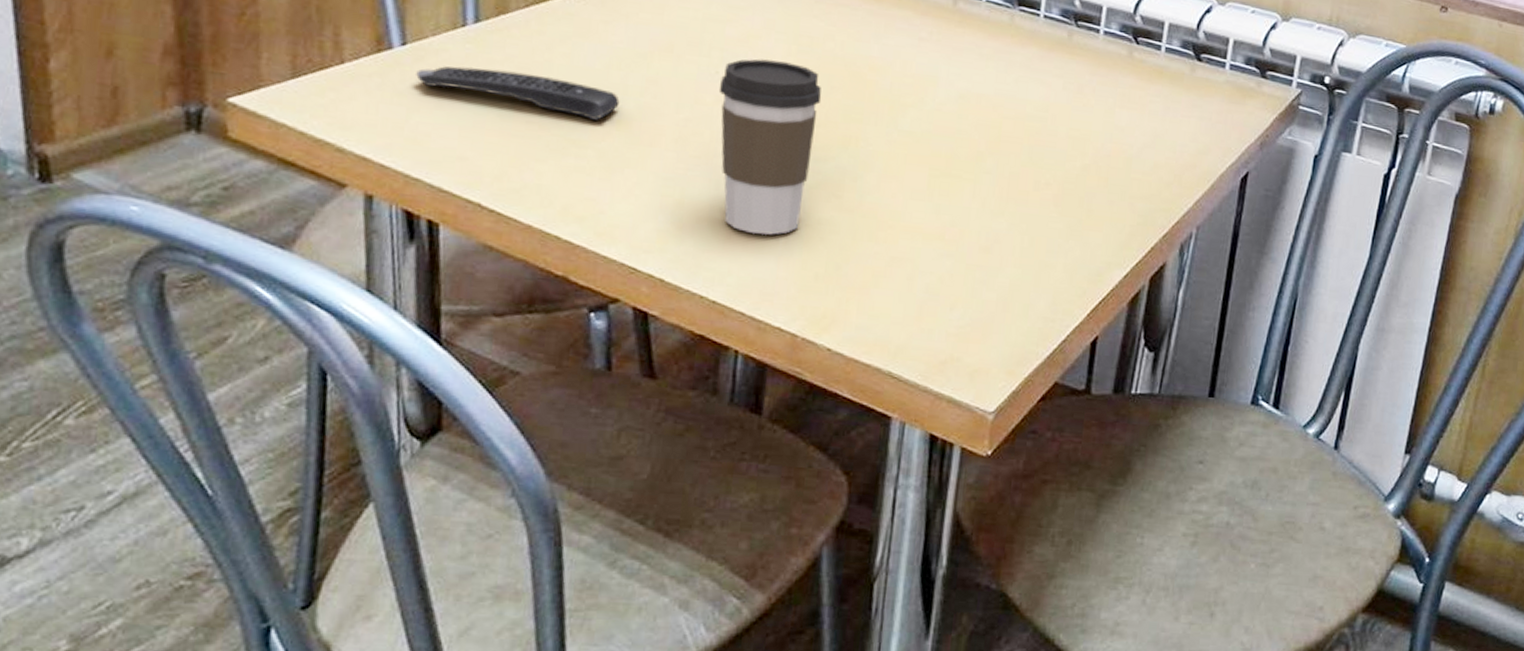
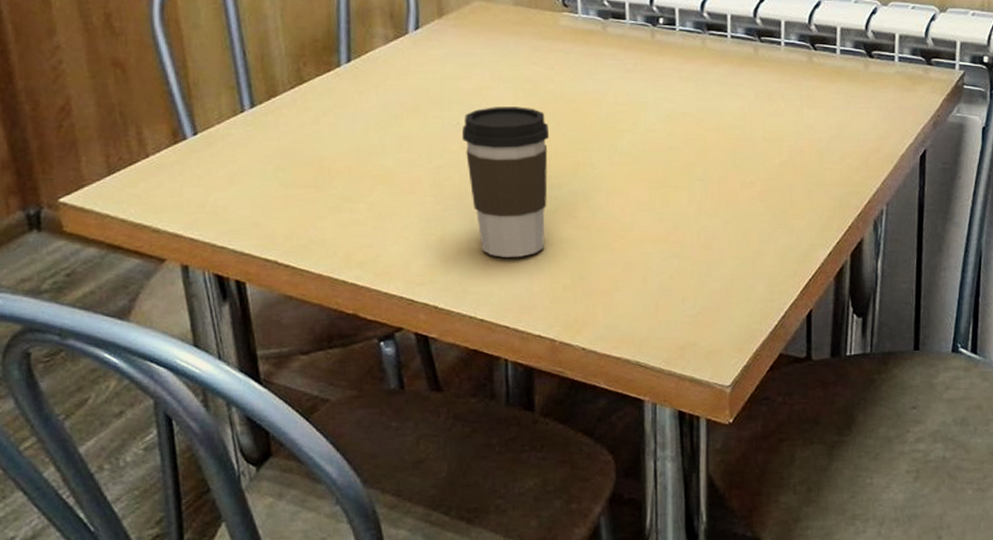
remote control: present [416,66,620,120] -> none [209,145,380,178]

